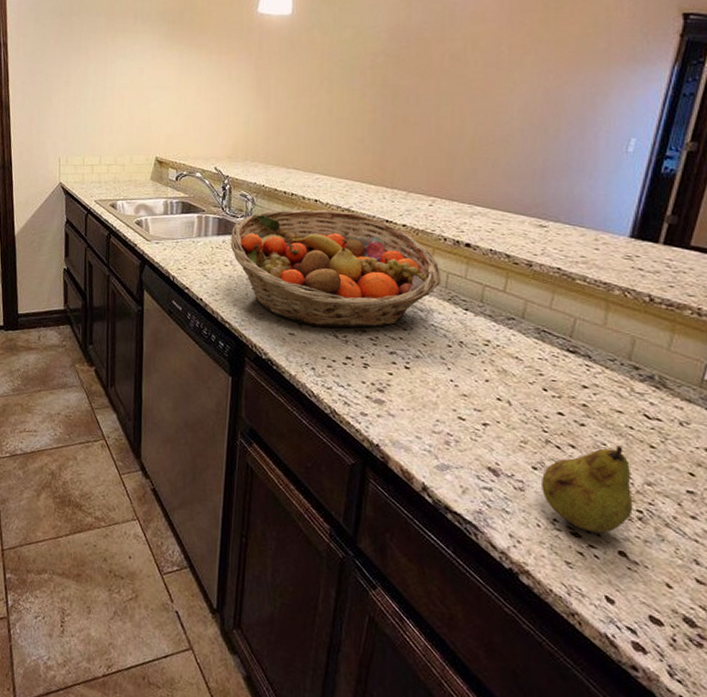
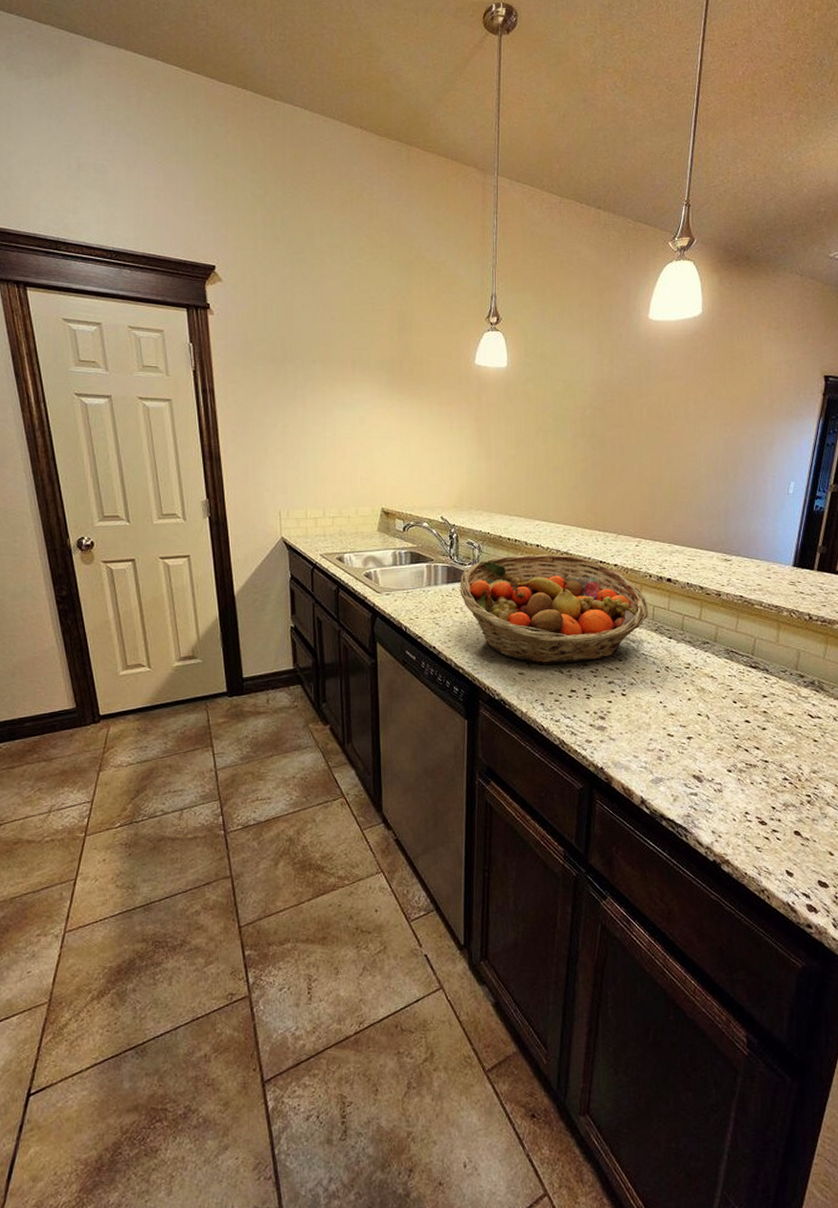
fruit: present [540,445,633,534] -> none [734,743,804,819]

